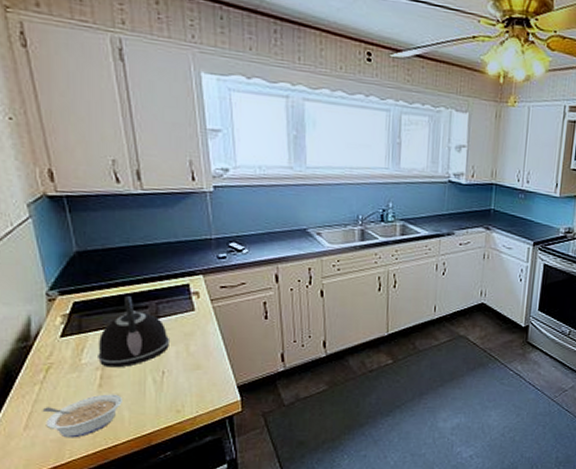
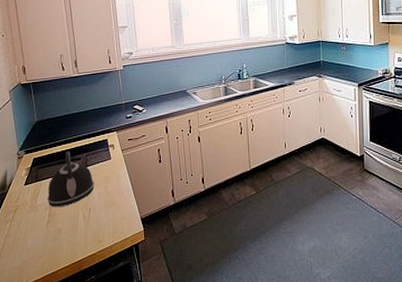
legume: present [42,394,122,438] -> none [10,228,62,265]

